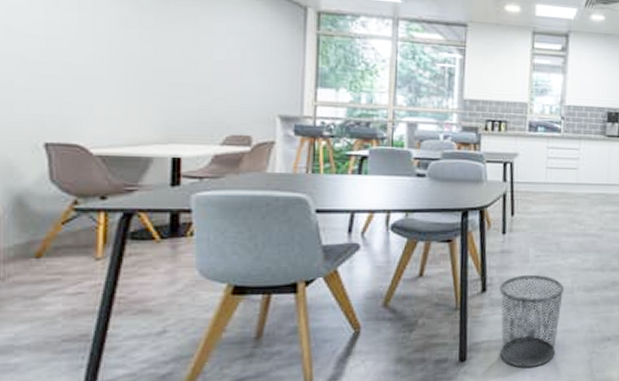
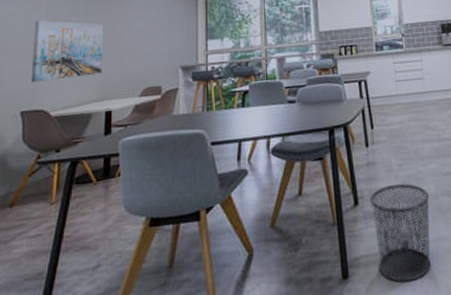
wall art: none [57,25,169,110] -> present [31,20,104,82]

